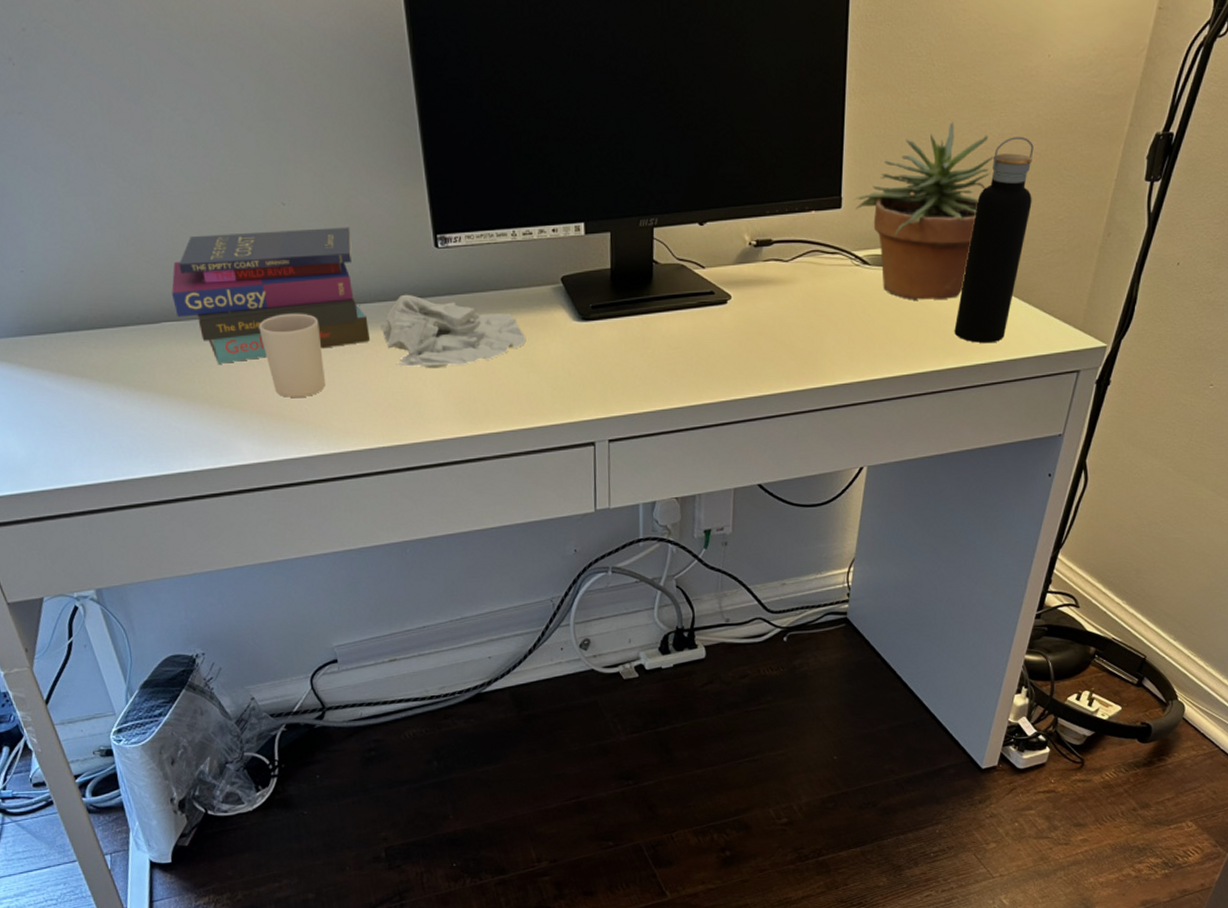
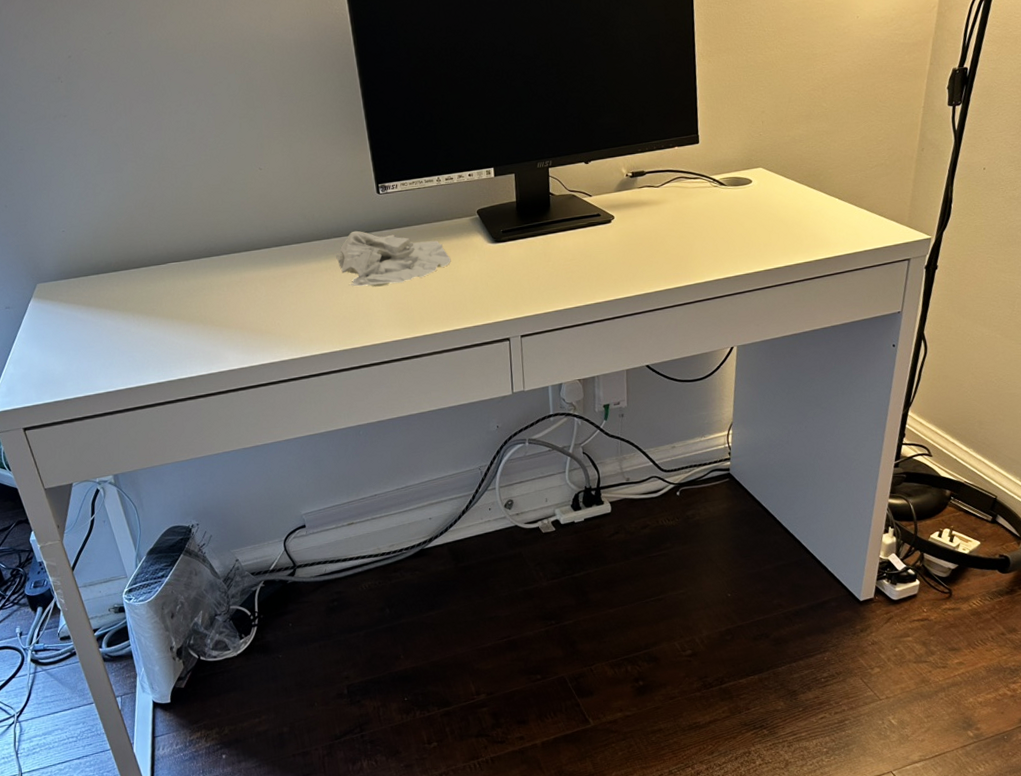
books: present [171,227,371,364] -> none [175,183,329,292]
mug: present [259,313,325,398] -> none [242,250,294,316]
potted plant: present [855,122,994,300] -> none [709,72,820,211]
water bottle: present [954,136,1034,343] -> none [800,79,856,242]

